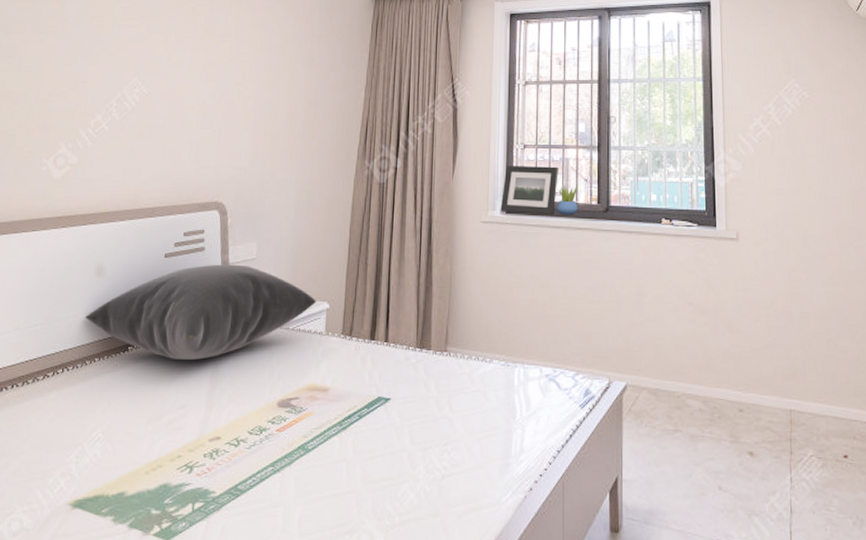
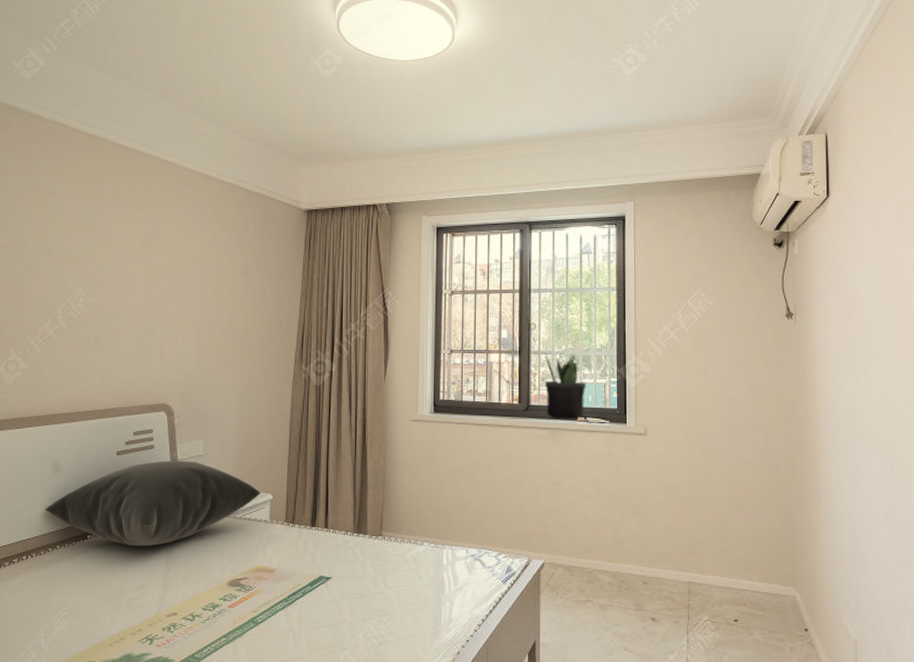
picture frame: present [500,165,558,216] -> none [429,368,483,414]
succulent plant: present [557,184,577,216] -> none [481,386,500,414]
planter: none [625,148,671,222] -> present [544,352,586,420]

